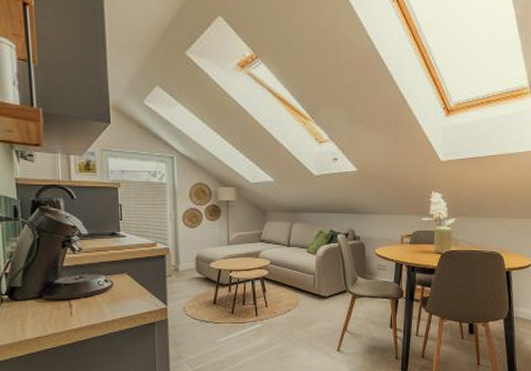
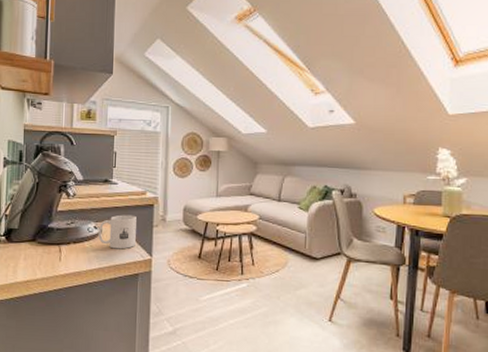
mug: none [109,267,149,301] -> present [98,214,136,249]

